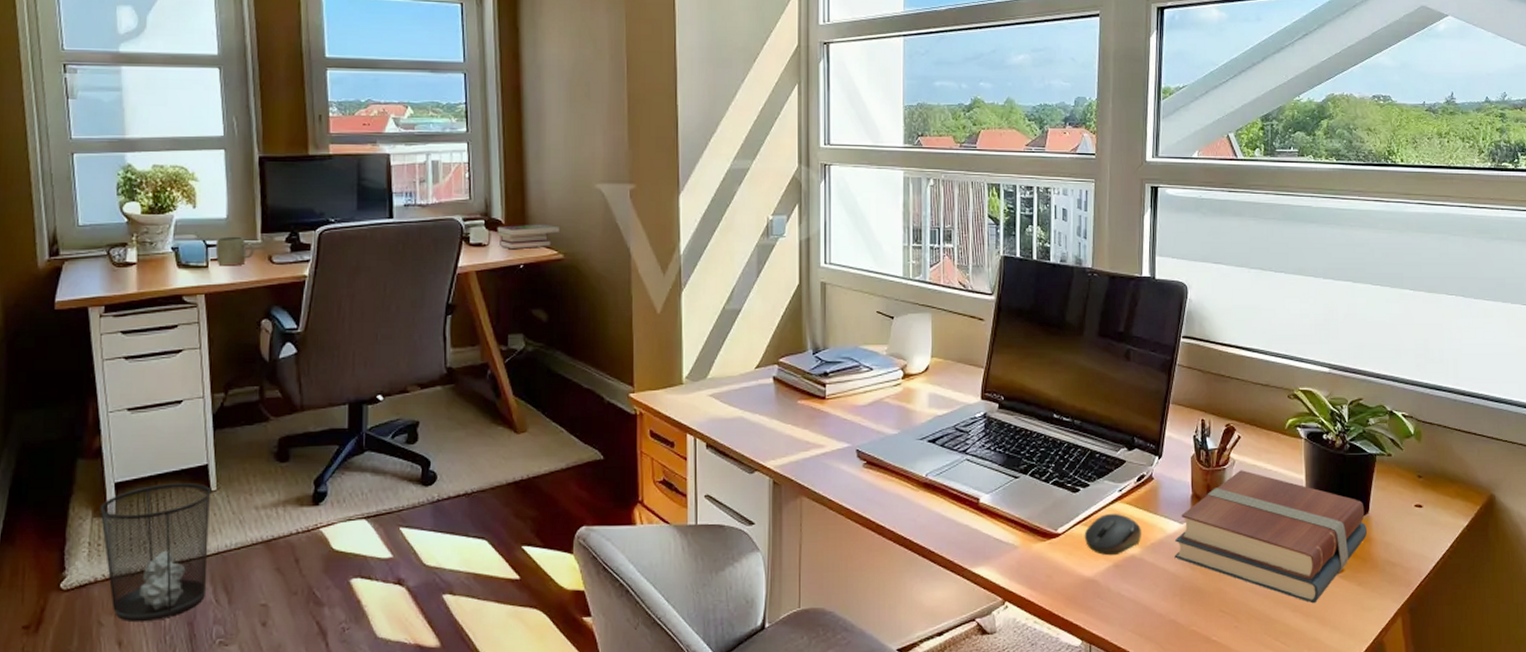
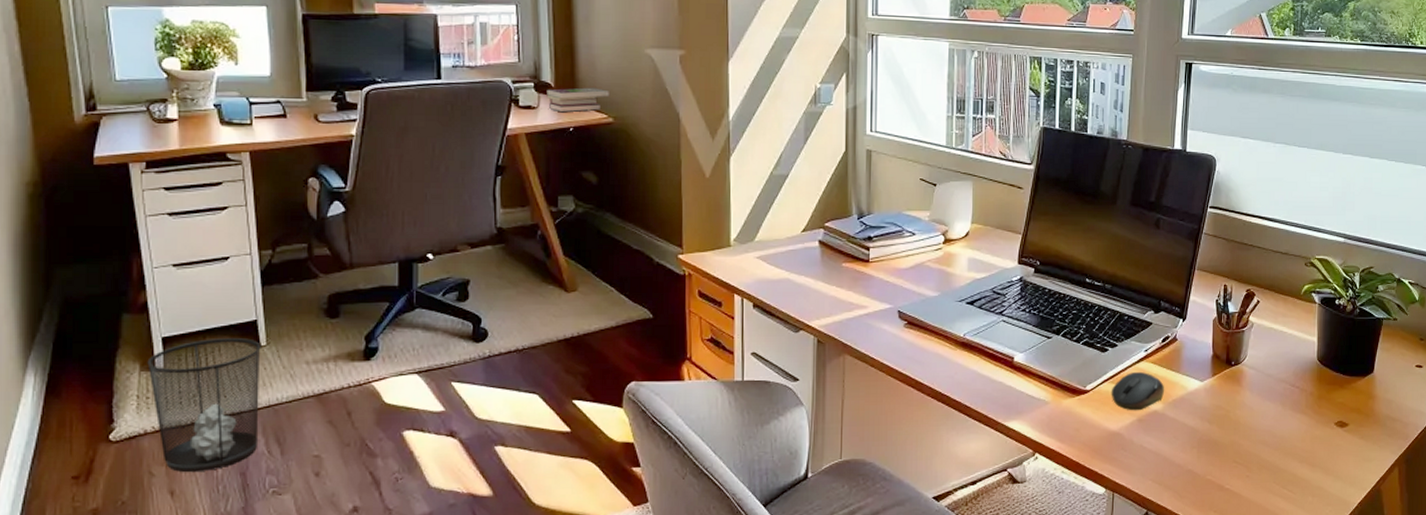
mug: present [215,236,254,266] -> none [259,94,299,124]
books: present [1174,470,1368,604] -> none [1194,332,1372,455]

